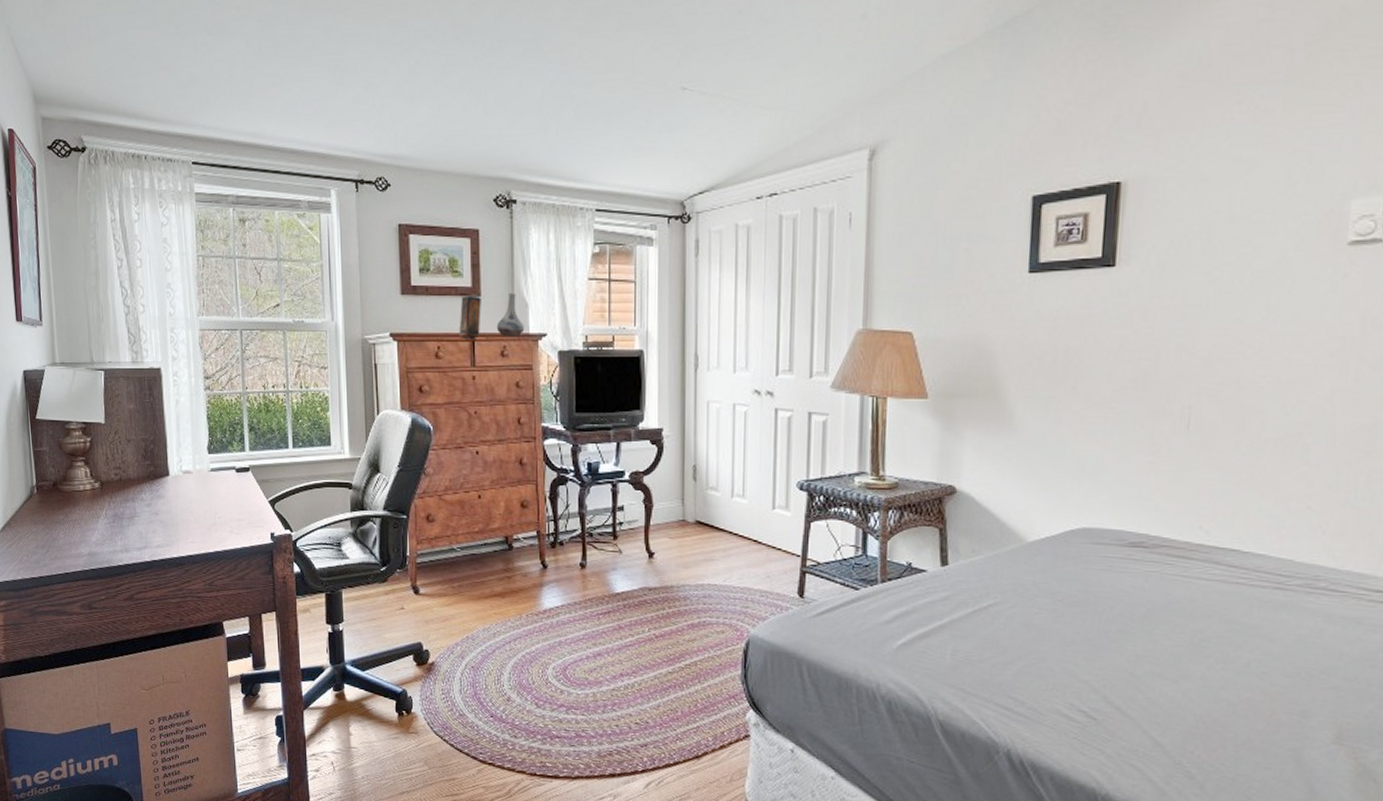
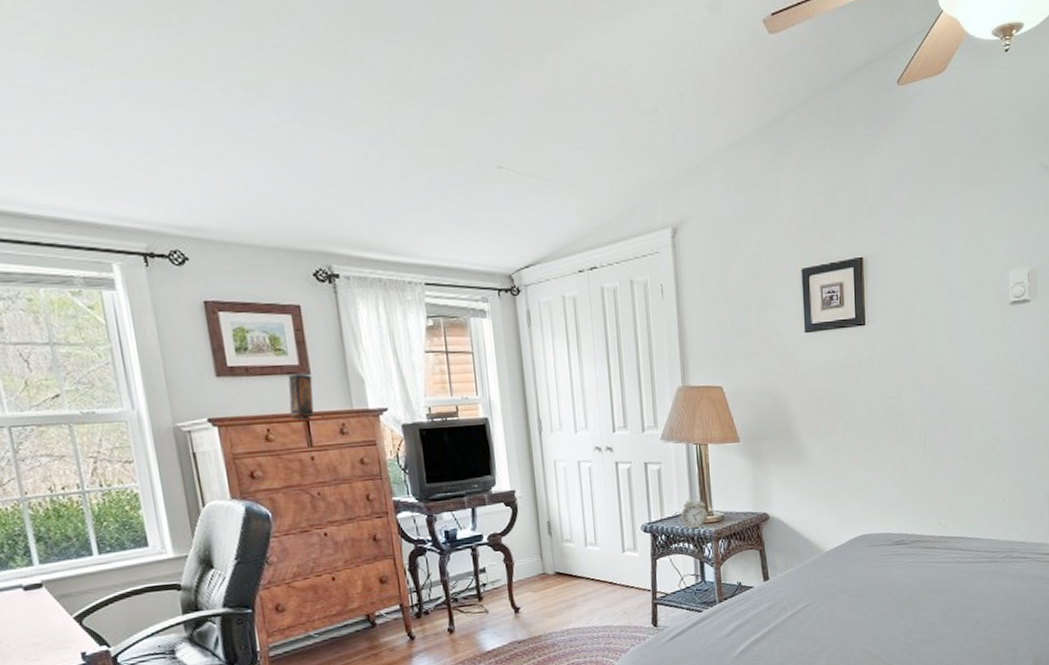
decorative vase: present [496,293,525,337] -> none [331,369,364,415]
alarm clock: none [845,455,879,494] -> present [680,495,708,528]

